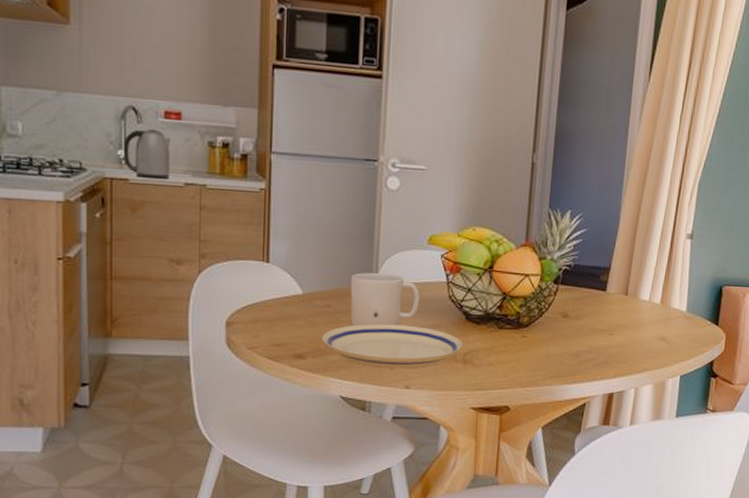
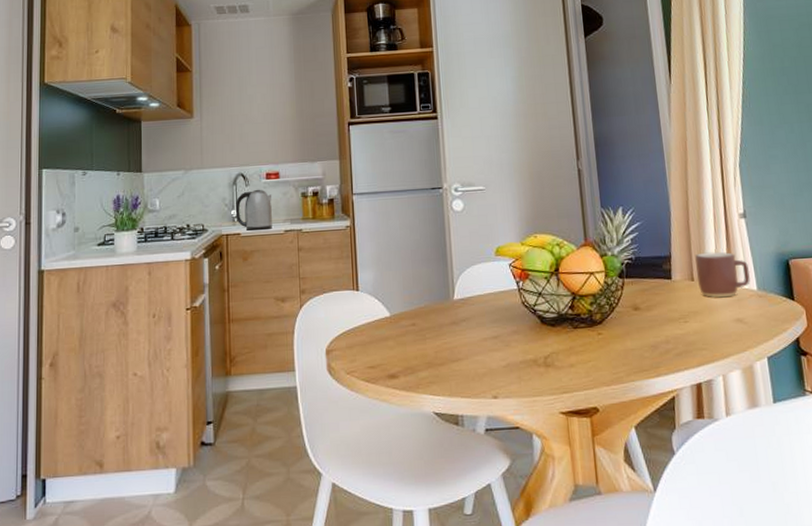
plate: present [322,323,463,369] -> none [411,334,543,380]
mug: present [350,272,421,327] -> none [431,288,496,342]
mug: none [631,268,684,316] -> present [695,251,750,298]

